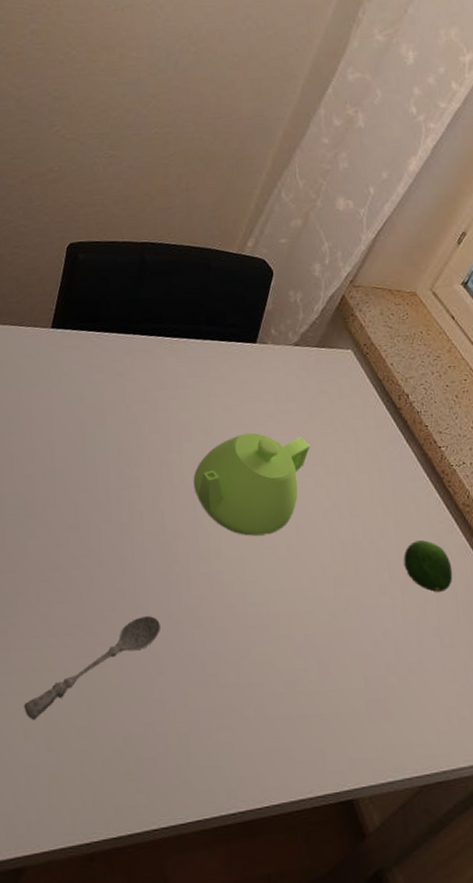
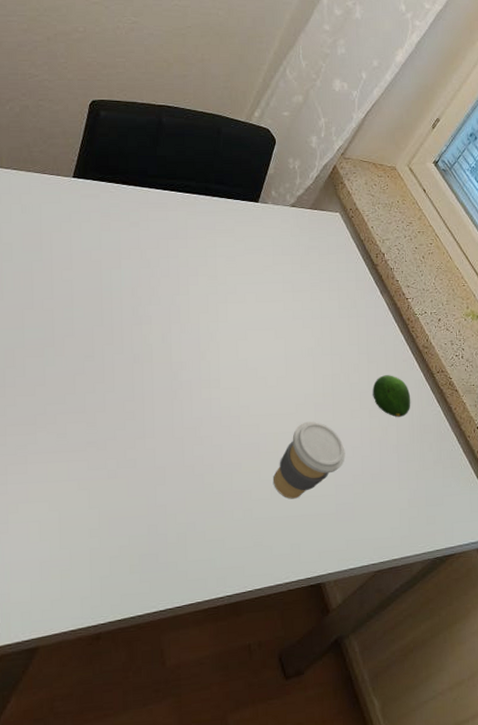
soupspoon: present [24,616,160,719] -> none [40,435,165,523]
teapot: present [193,432,310,536] -> none [198,280,300,368]
coffee cup: none [289,598,375,694] -> present [273,421,346,499]

